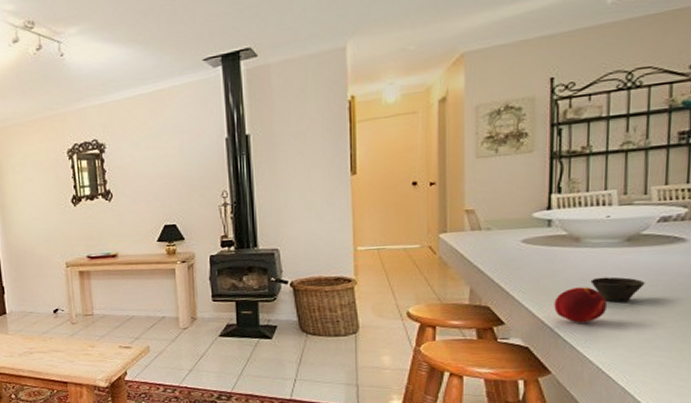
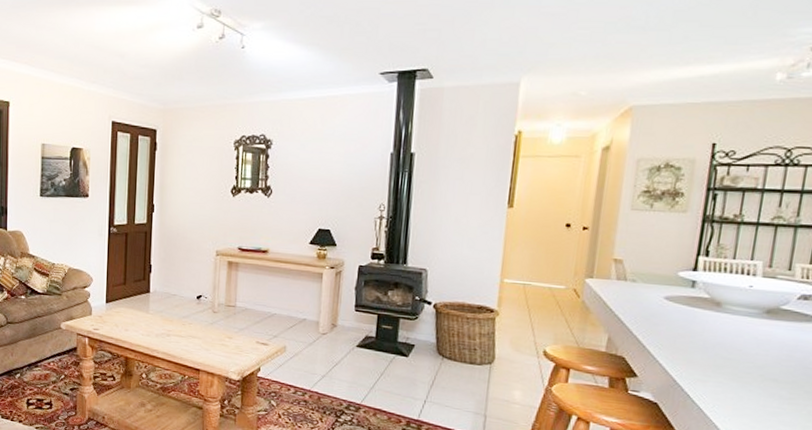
peach: present [554,287,608,323] -> none [687,351,740,388]
cup: present [590,276,645,303] -> none [725,344,779,373]

